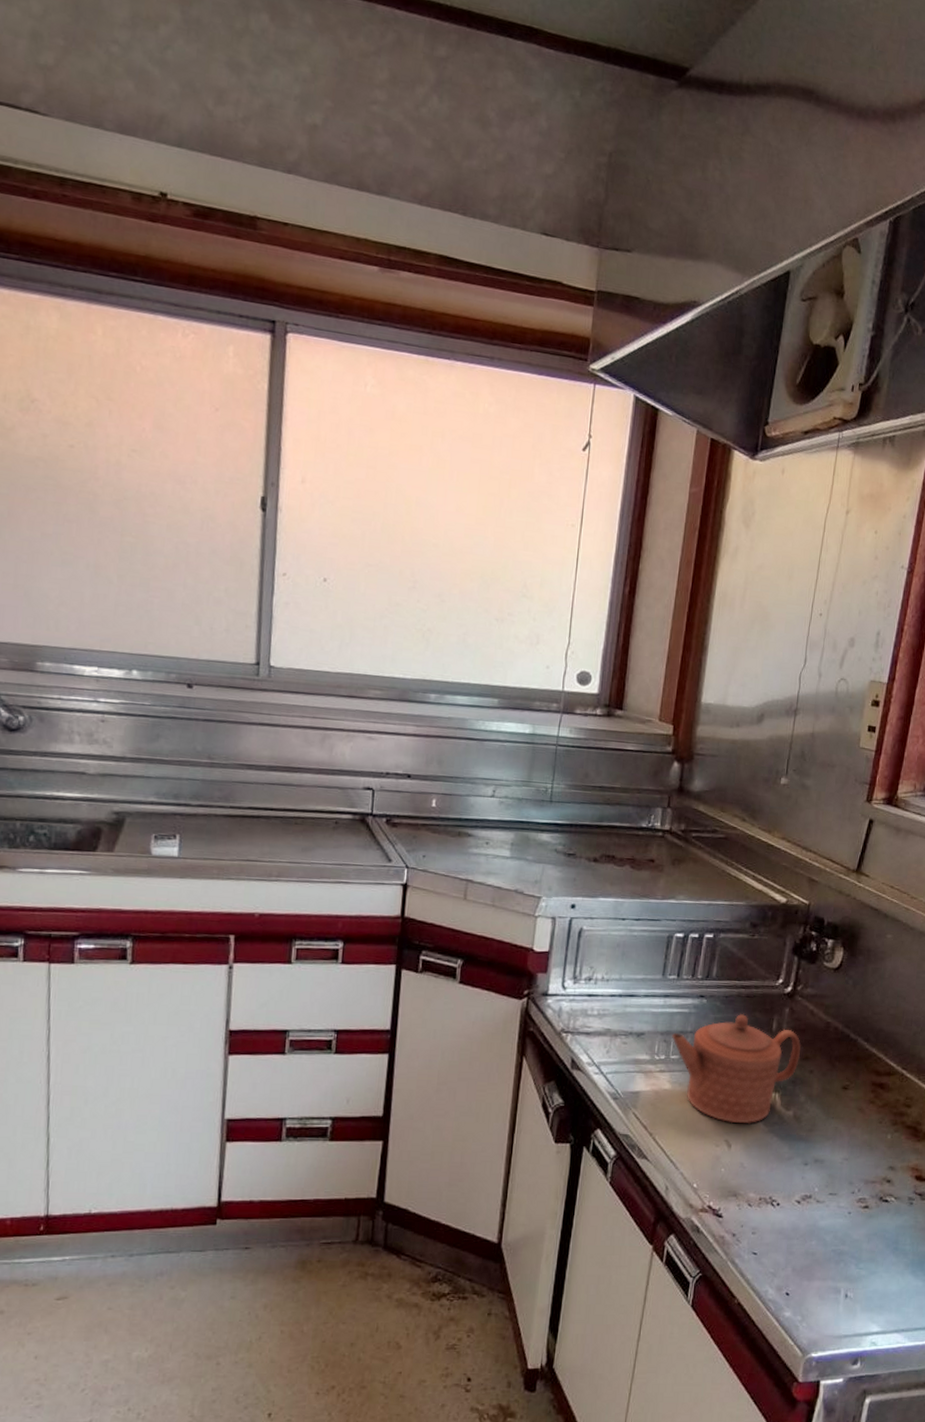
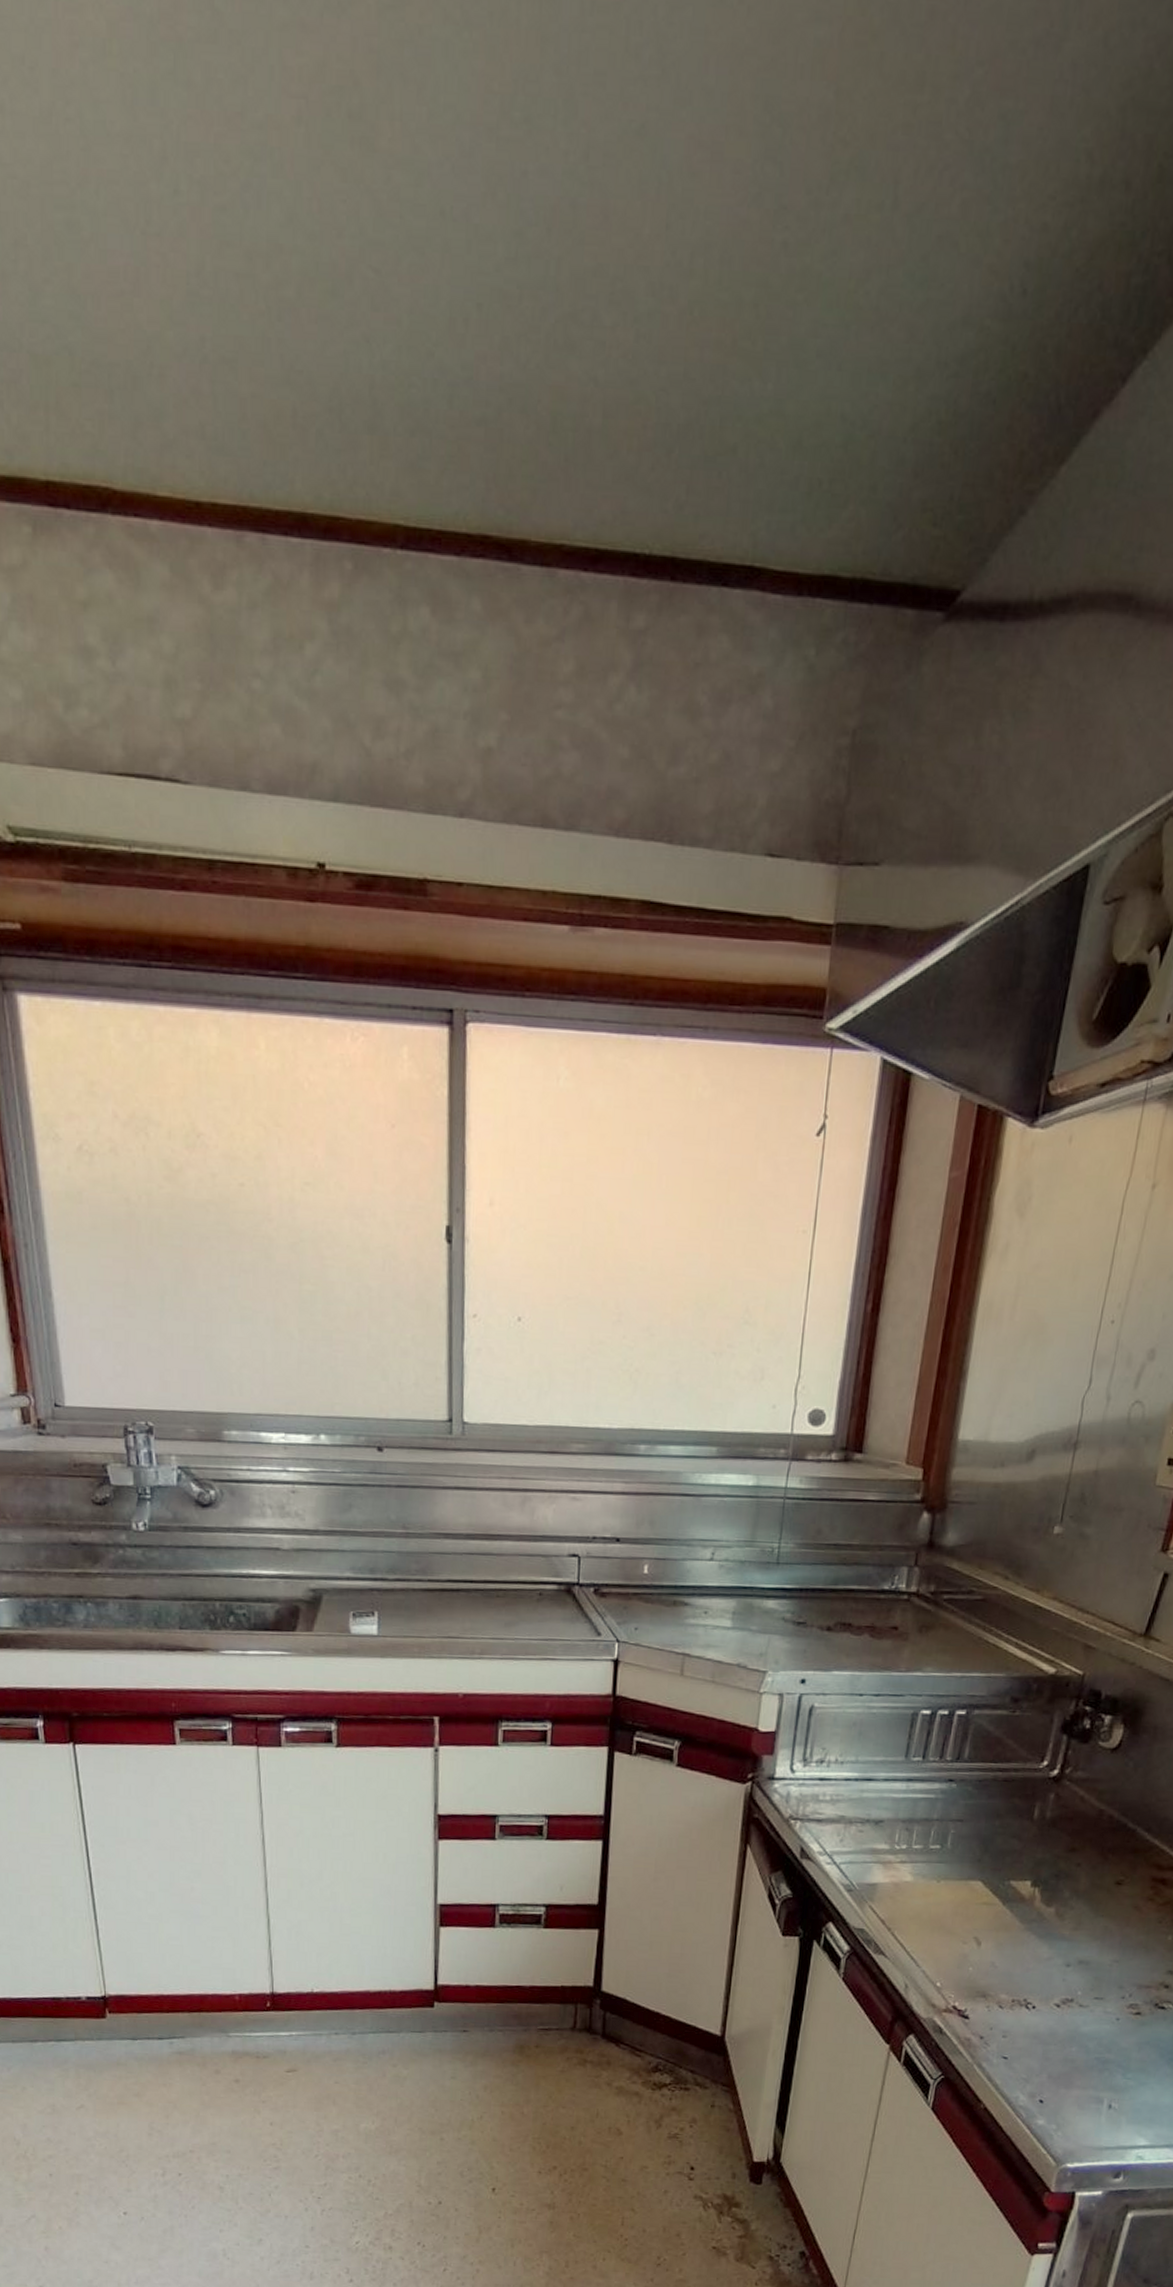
teapot: present [672,1013,802,1124] -> none [915,1799,1068,1921]

